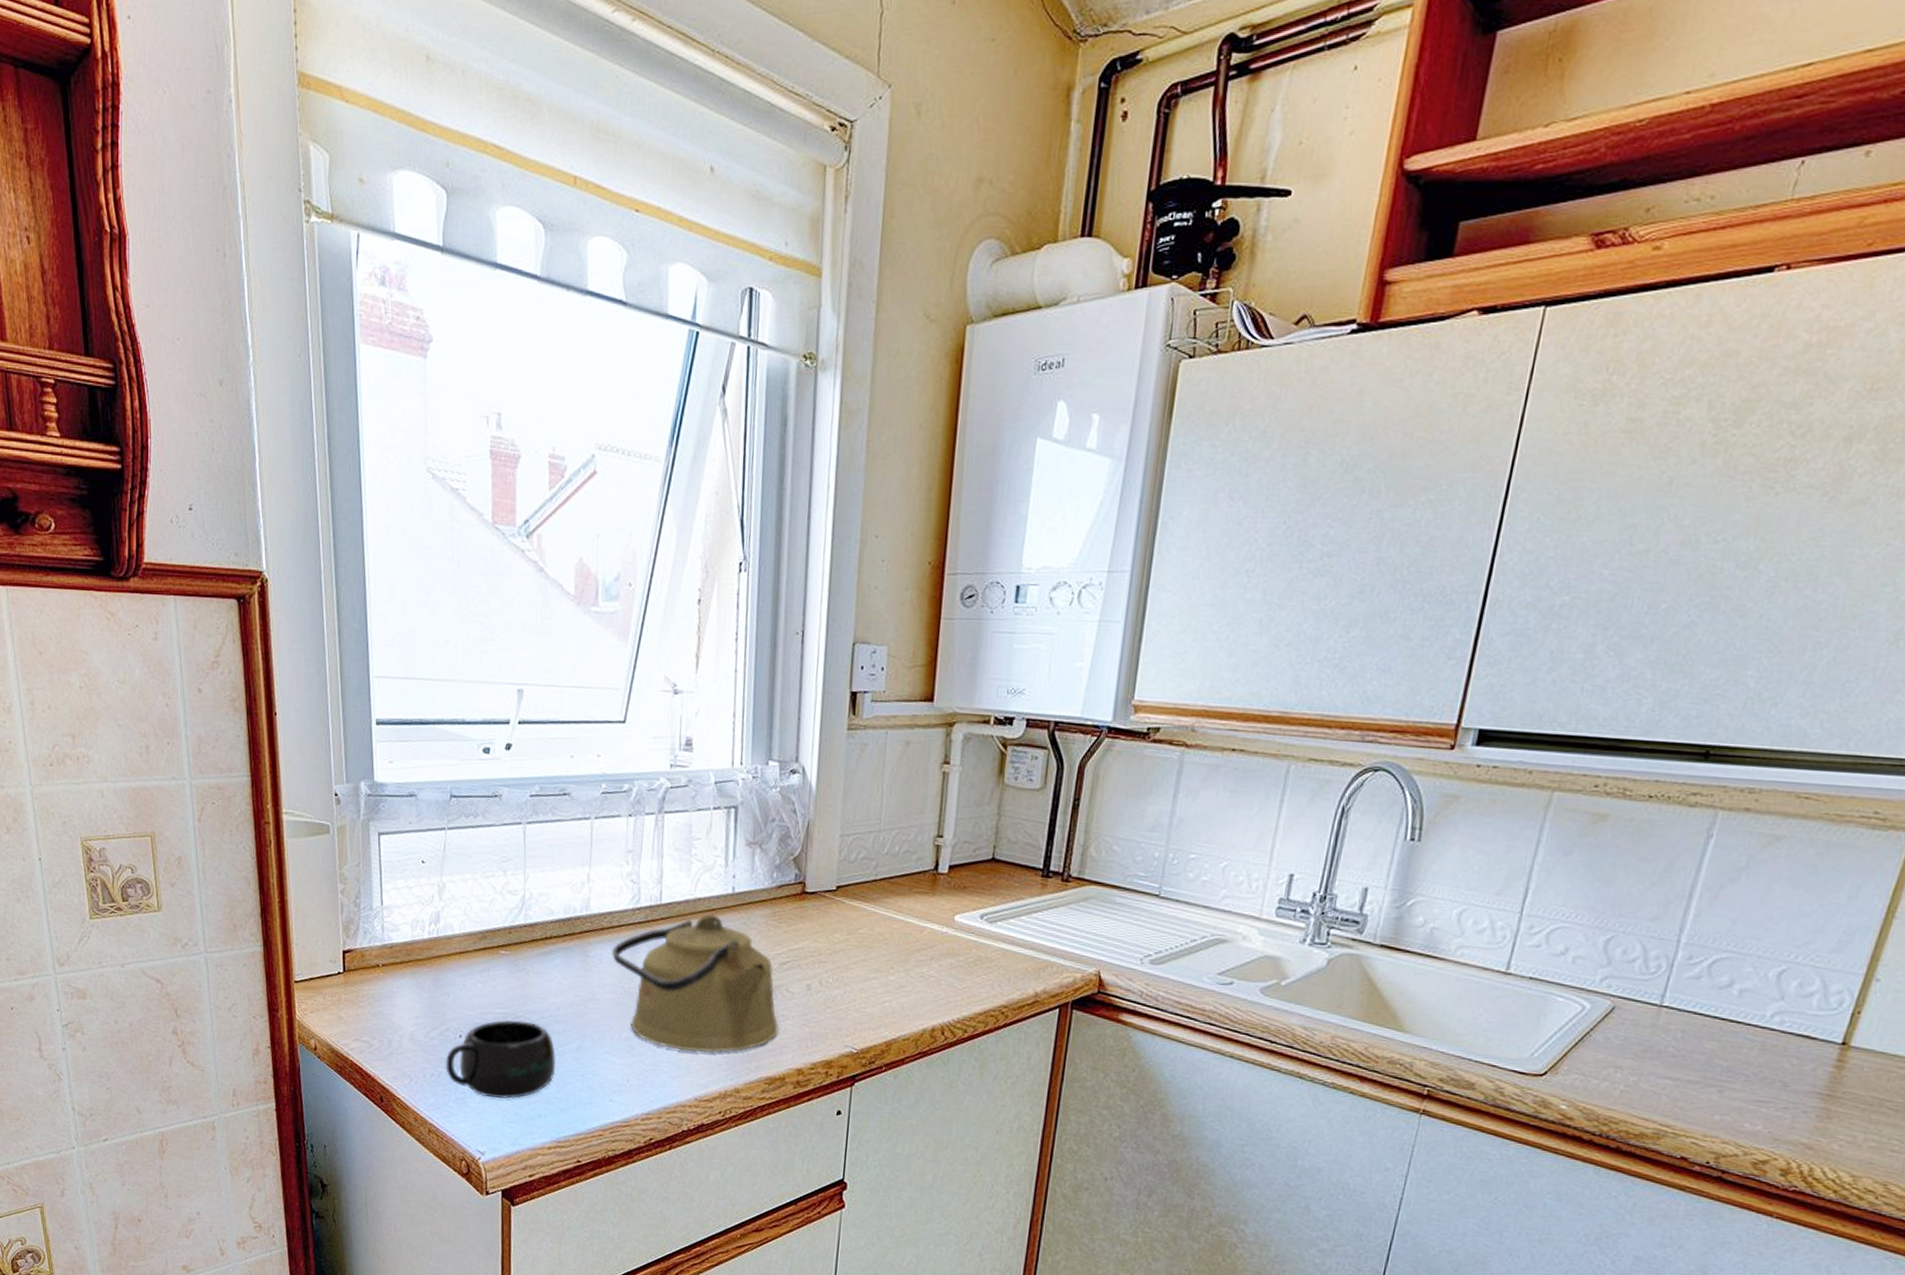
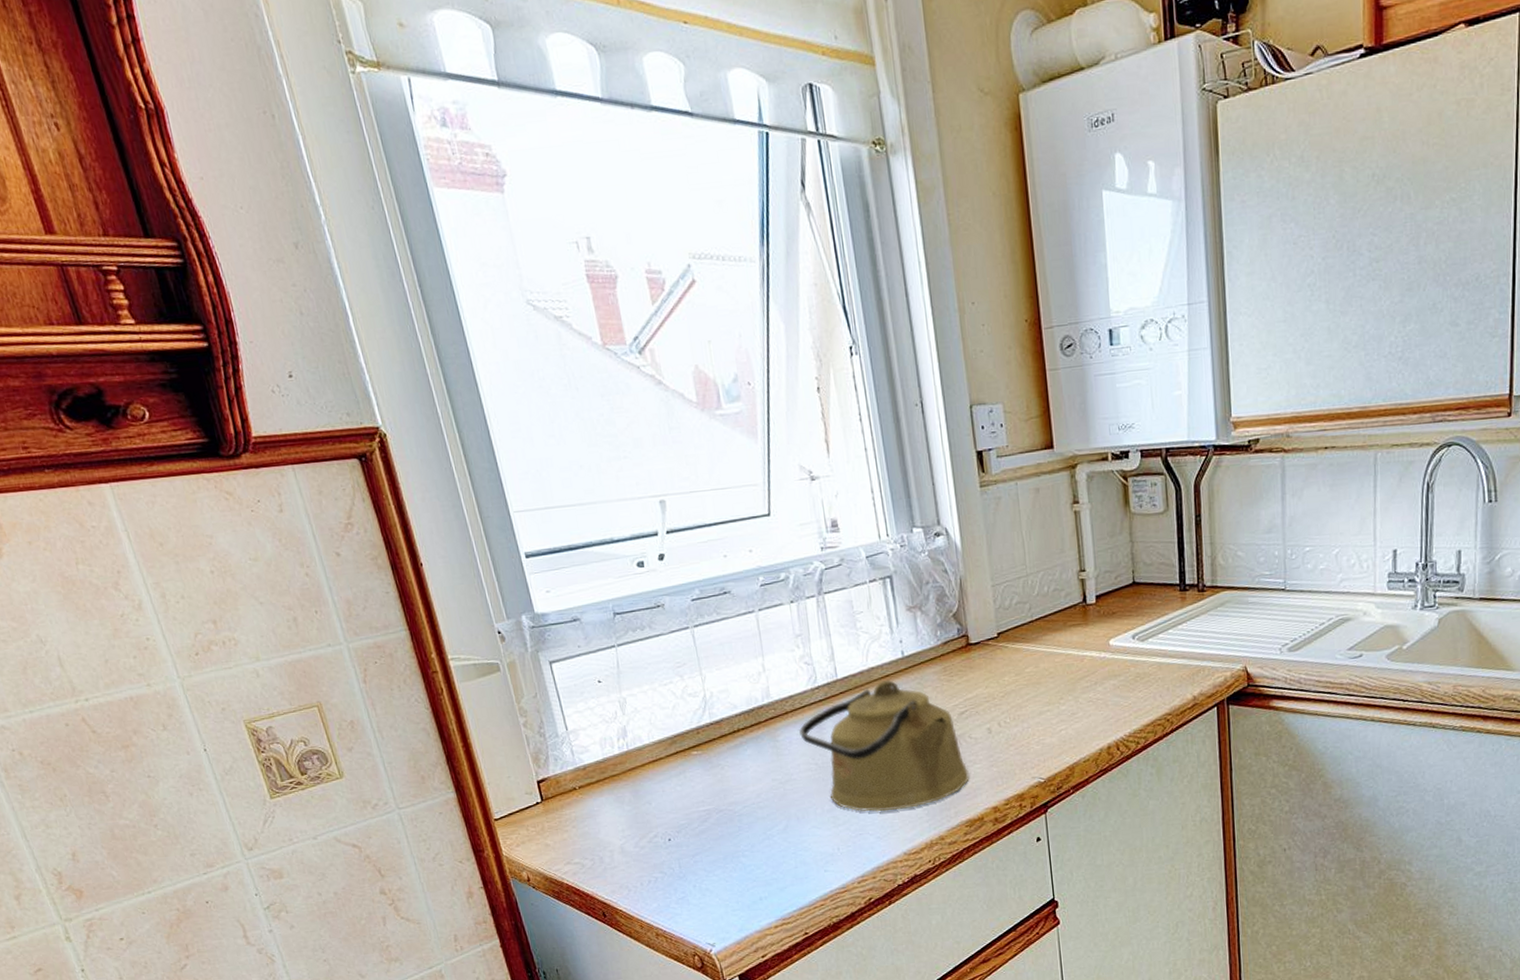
mug: present [445,1019,556,1099] -> none [659,813,769,892]

